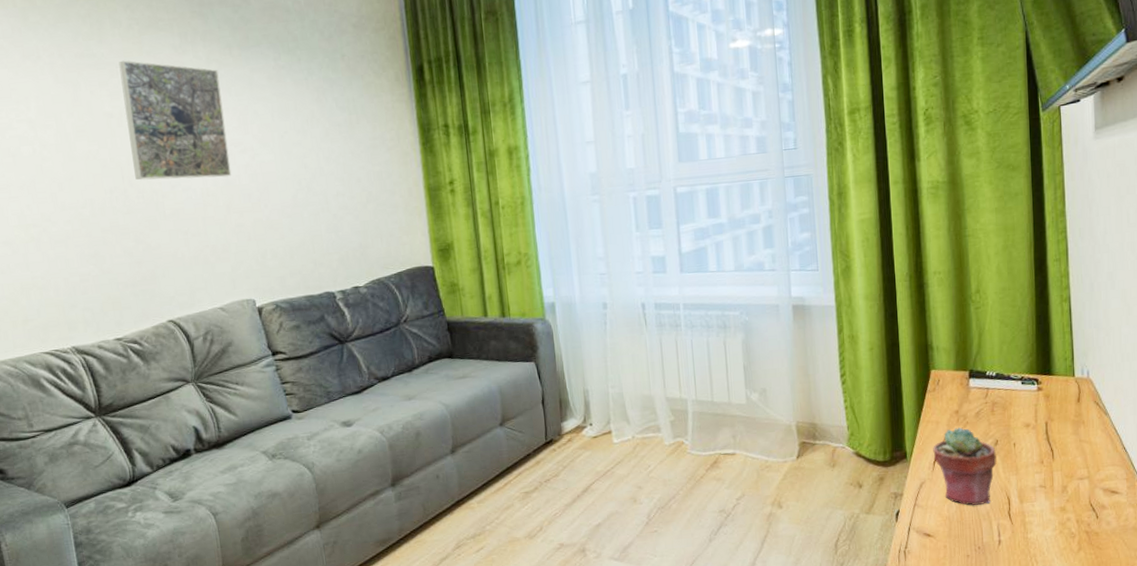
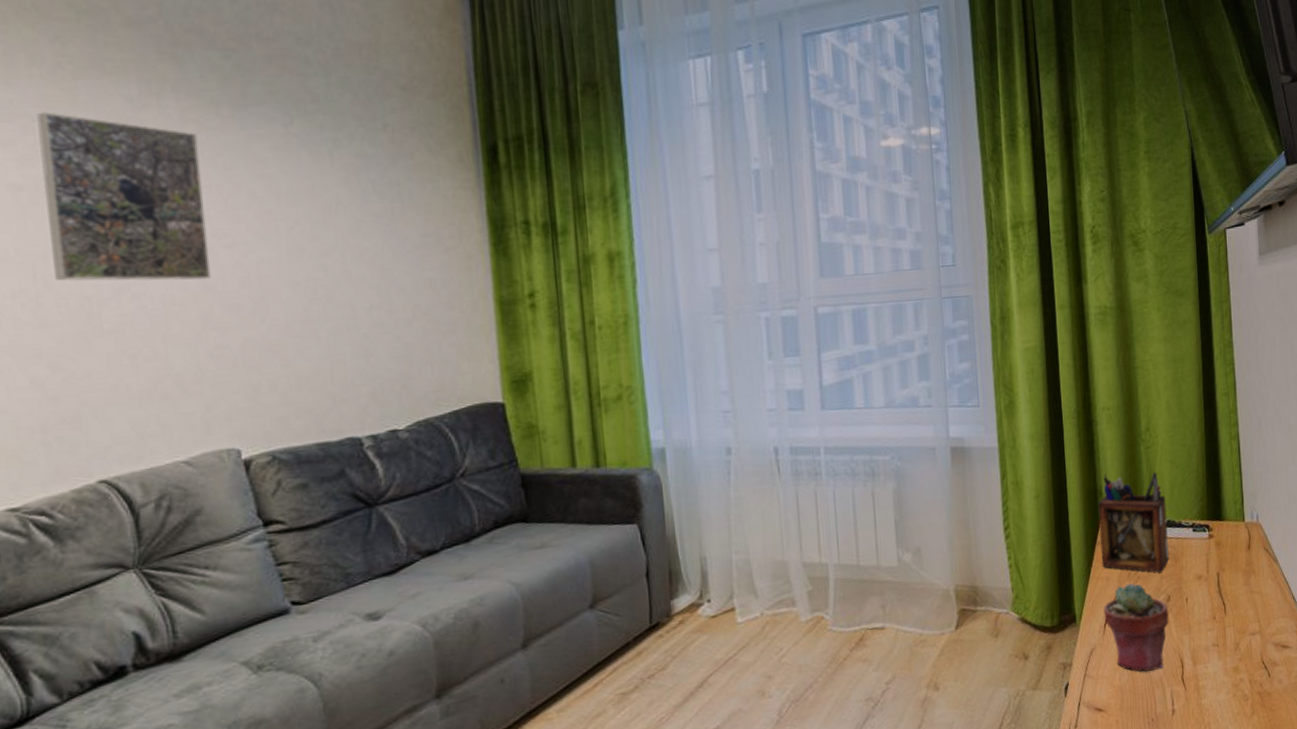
desk organizer: none [929,330,997,419] -> present [1098,472,1169,572]

